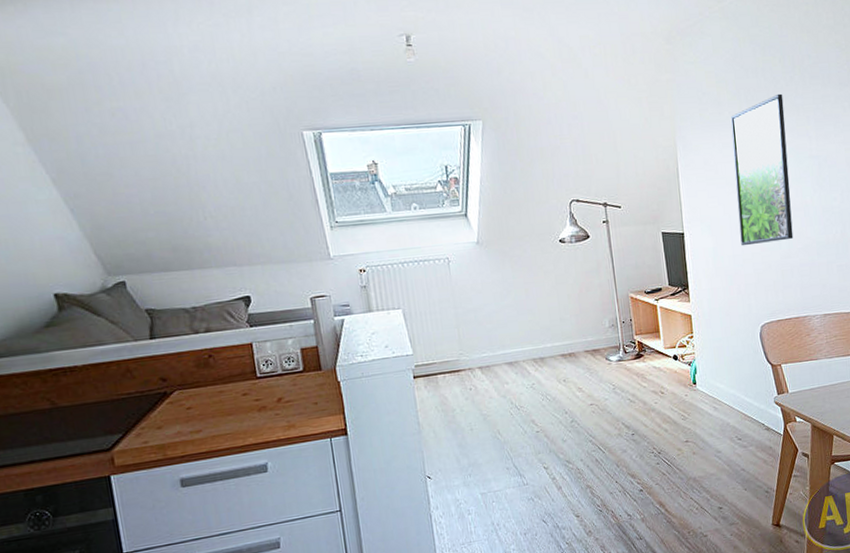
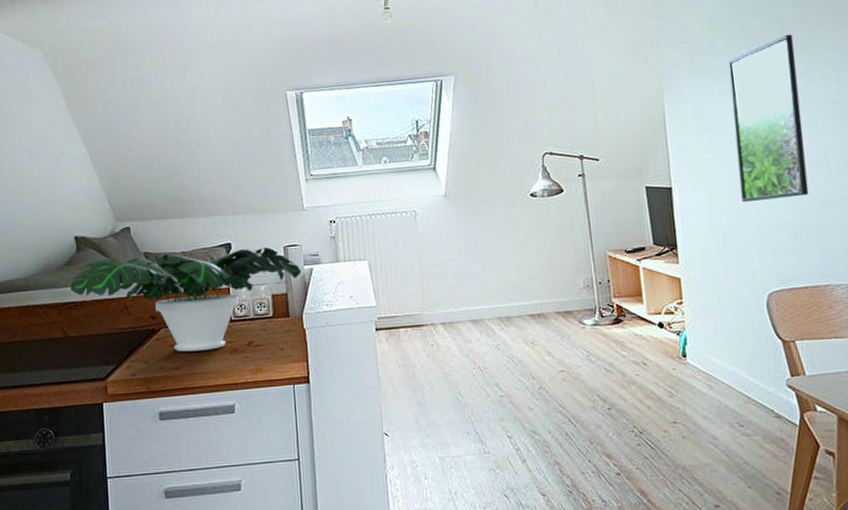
potted plant: none [54,299,332,414] -> present [70,247,302,352]

